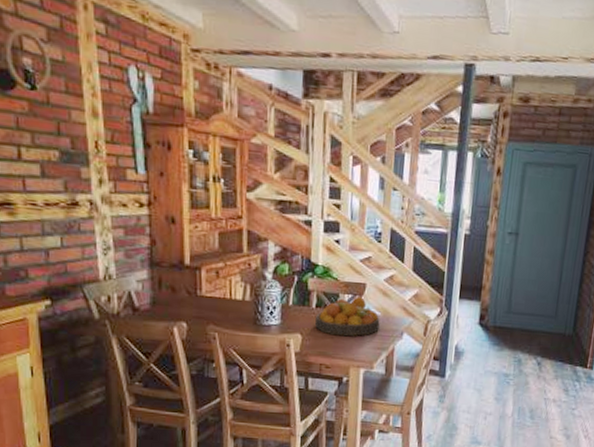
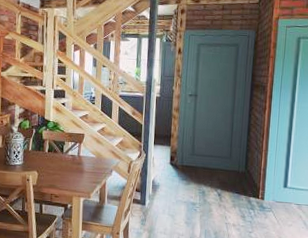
fruit bowl: present [315,297,380,336] -> none [48,144,95,173]

